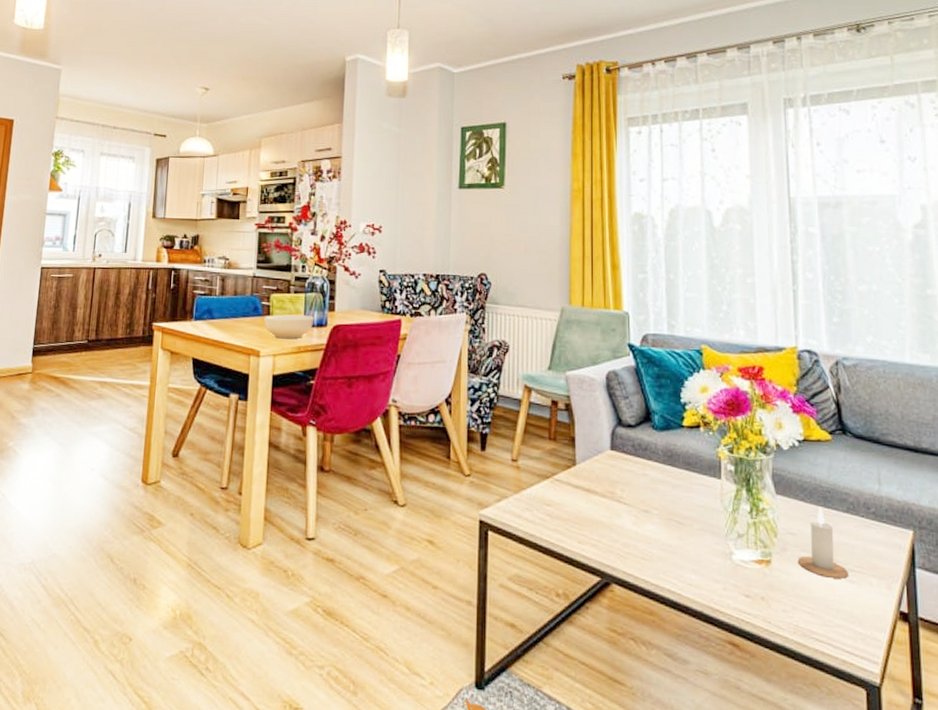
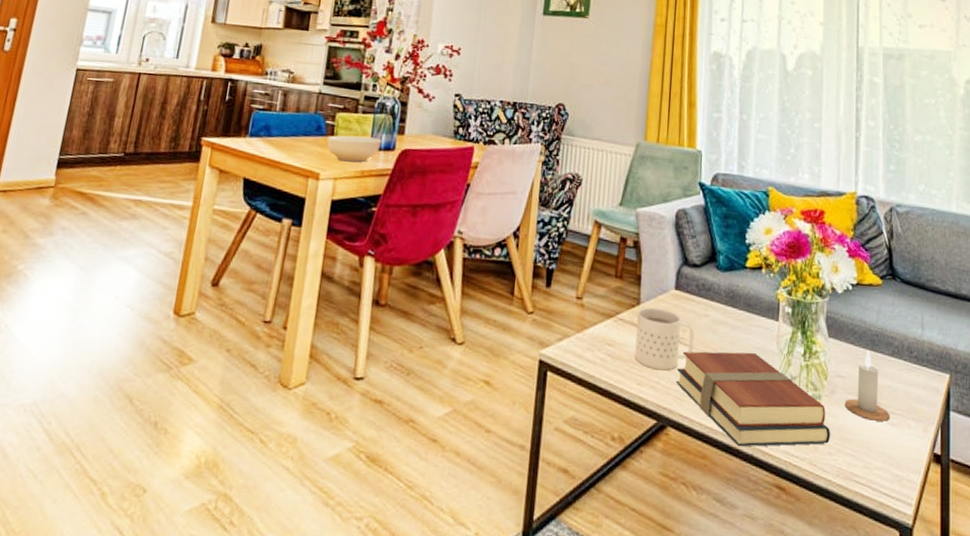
mug: none [574,468,634,529] -> present [635,307,695,371]
books: none [617,510,785,604] -> present [675,351,831,447]

